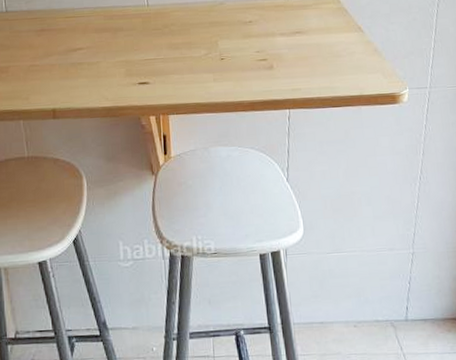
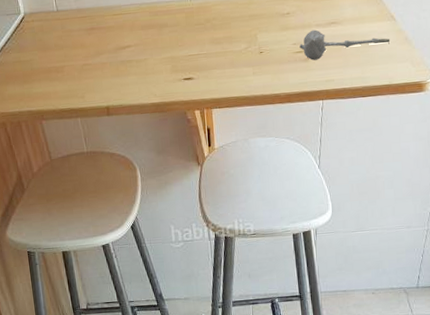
spoon: none [263,38,359,69] -> present [299,29,391,61]

